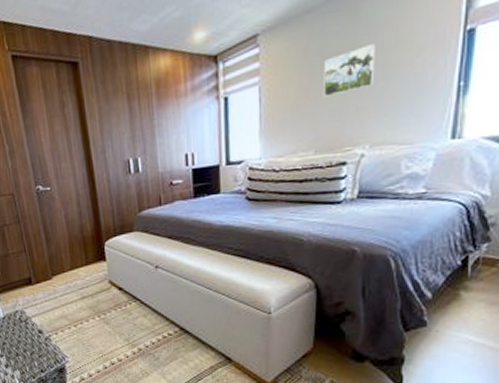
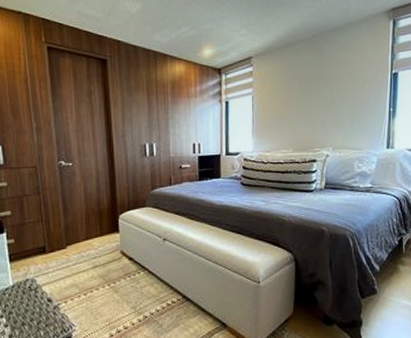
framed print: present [323,42,377,97] -> none [299,74,335,109]

